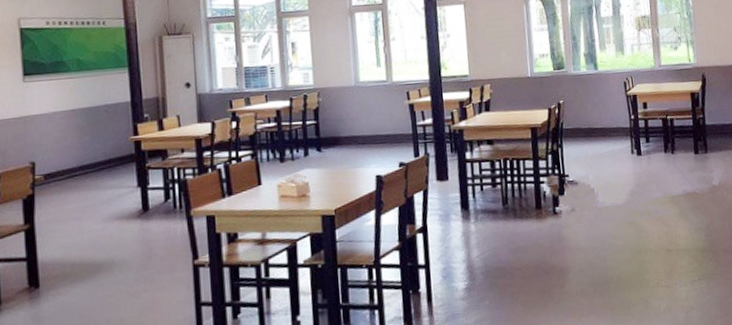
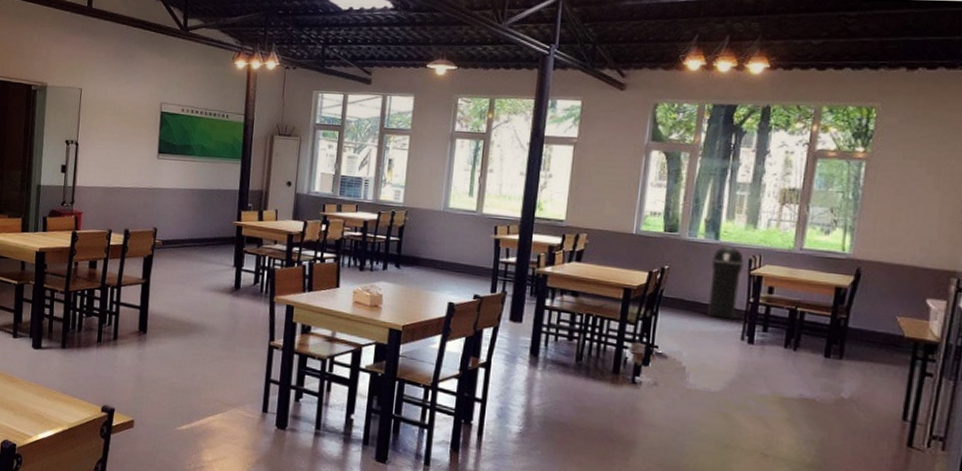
trash can: none [596,73,624,139] -> present [706,246,744,320]

